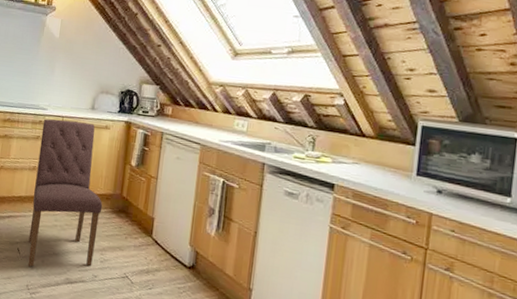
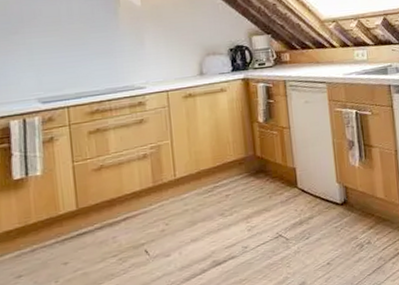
dining chair: present [28,119,103,267] -> none [143,90,239,265]

